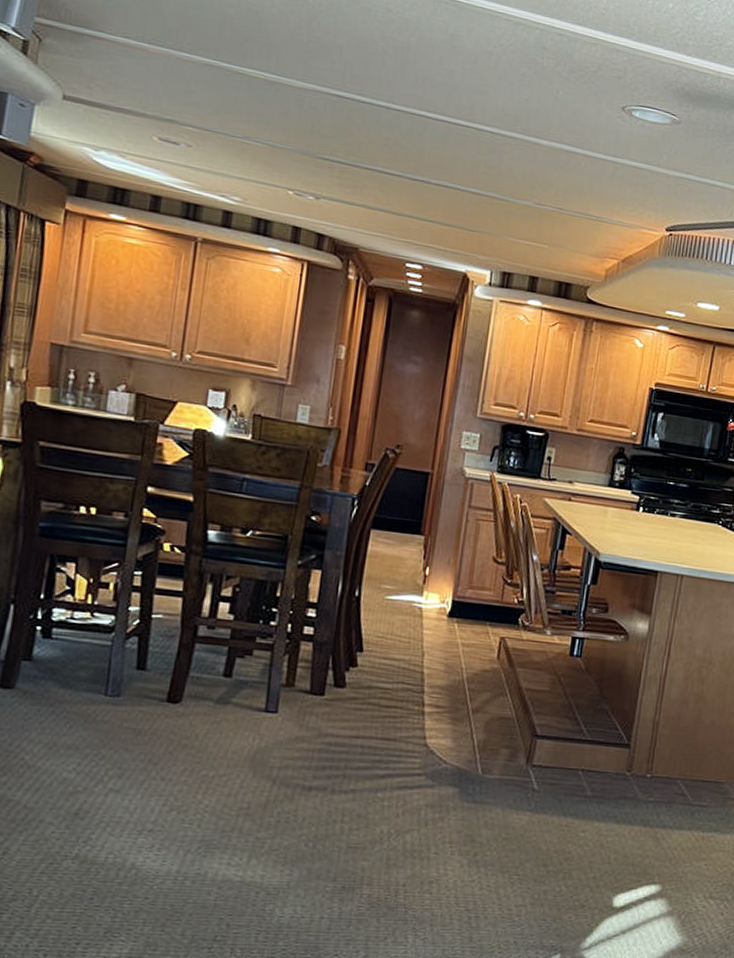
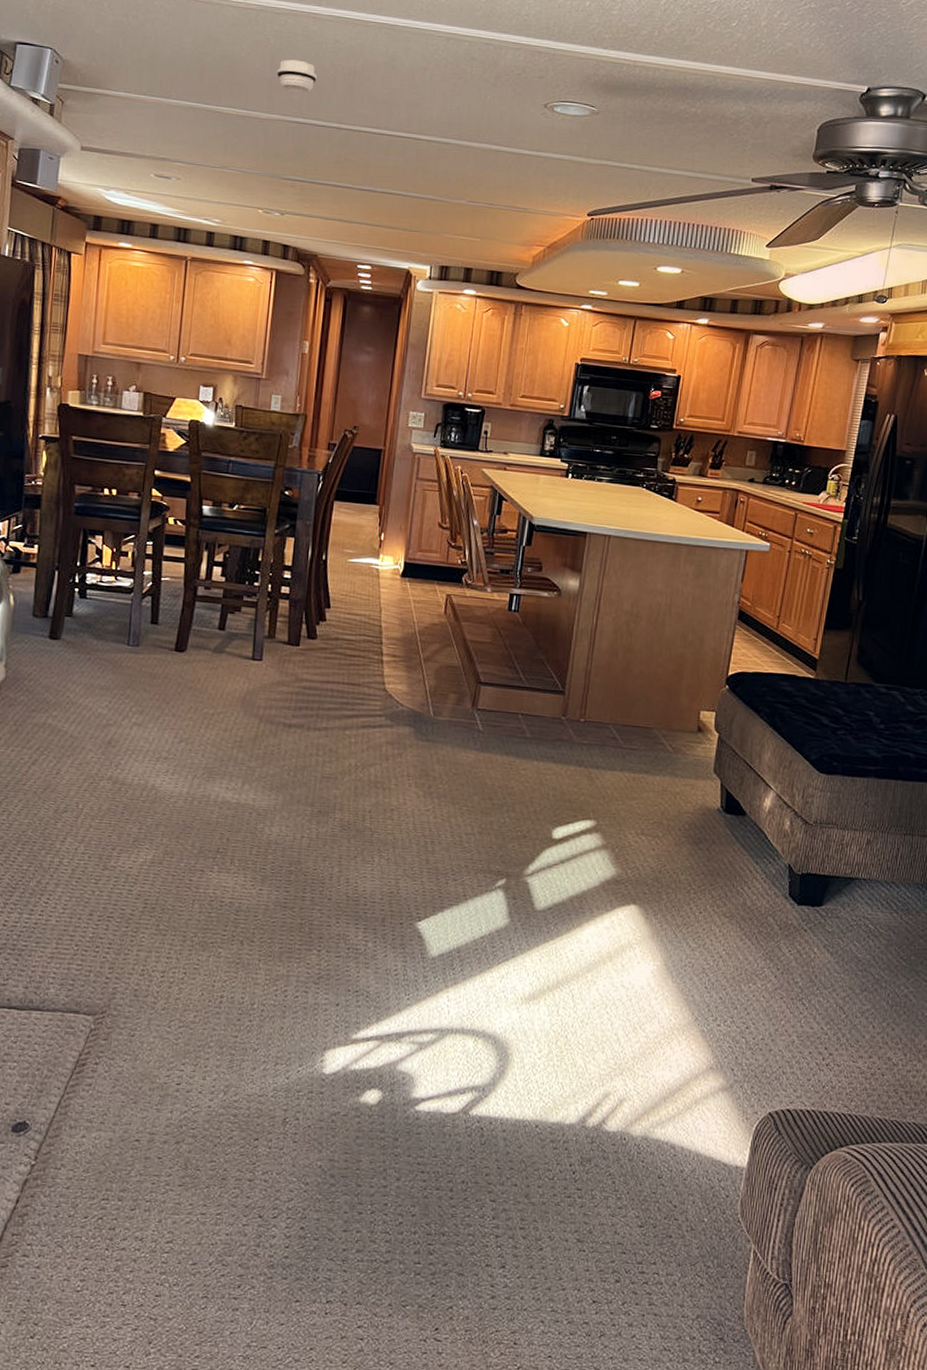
smoke detector: none [315,23,365,65] -> present [276,59,318,94]

